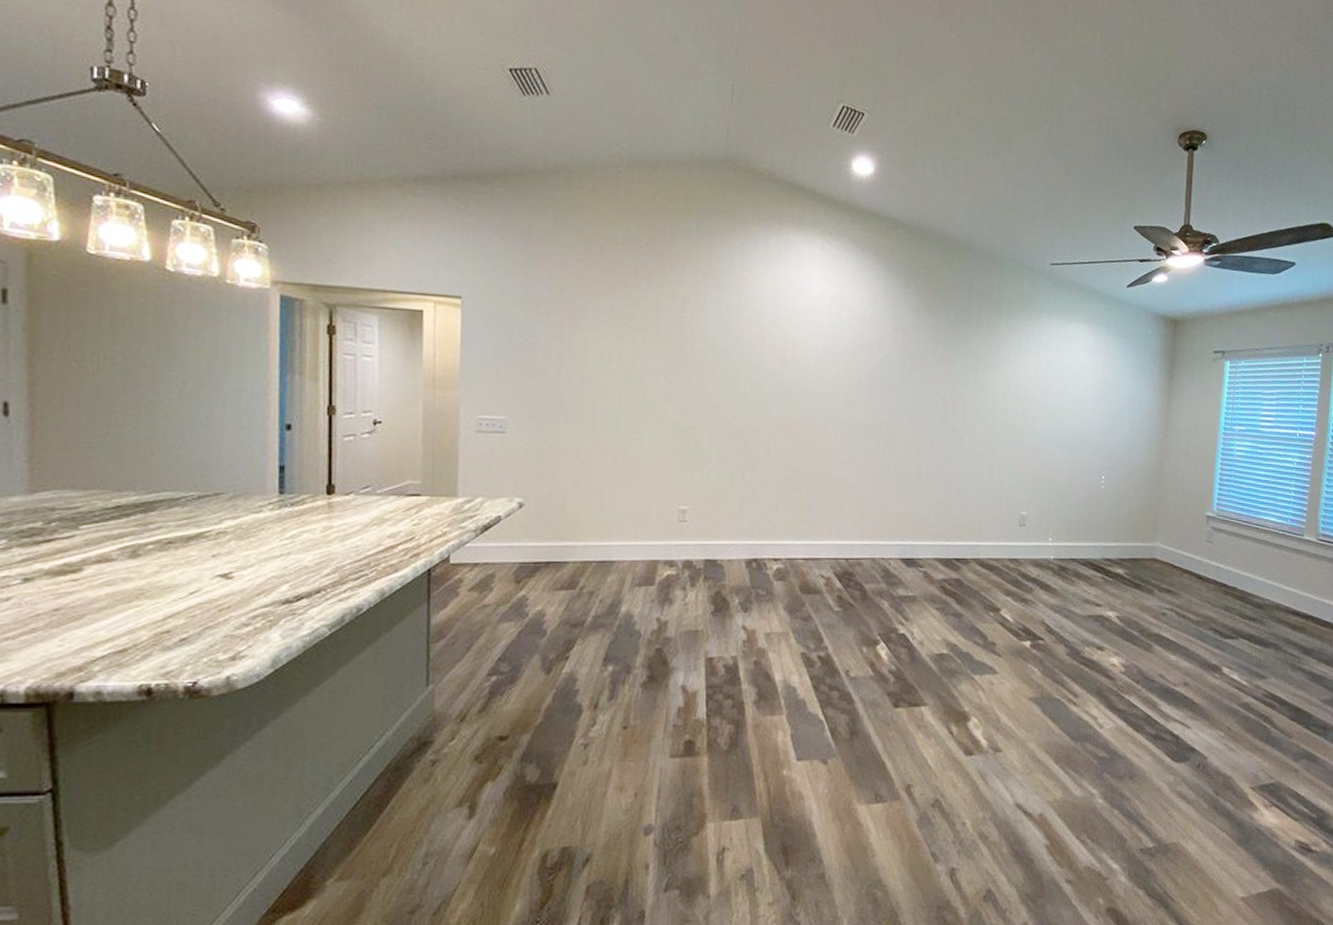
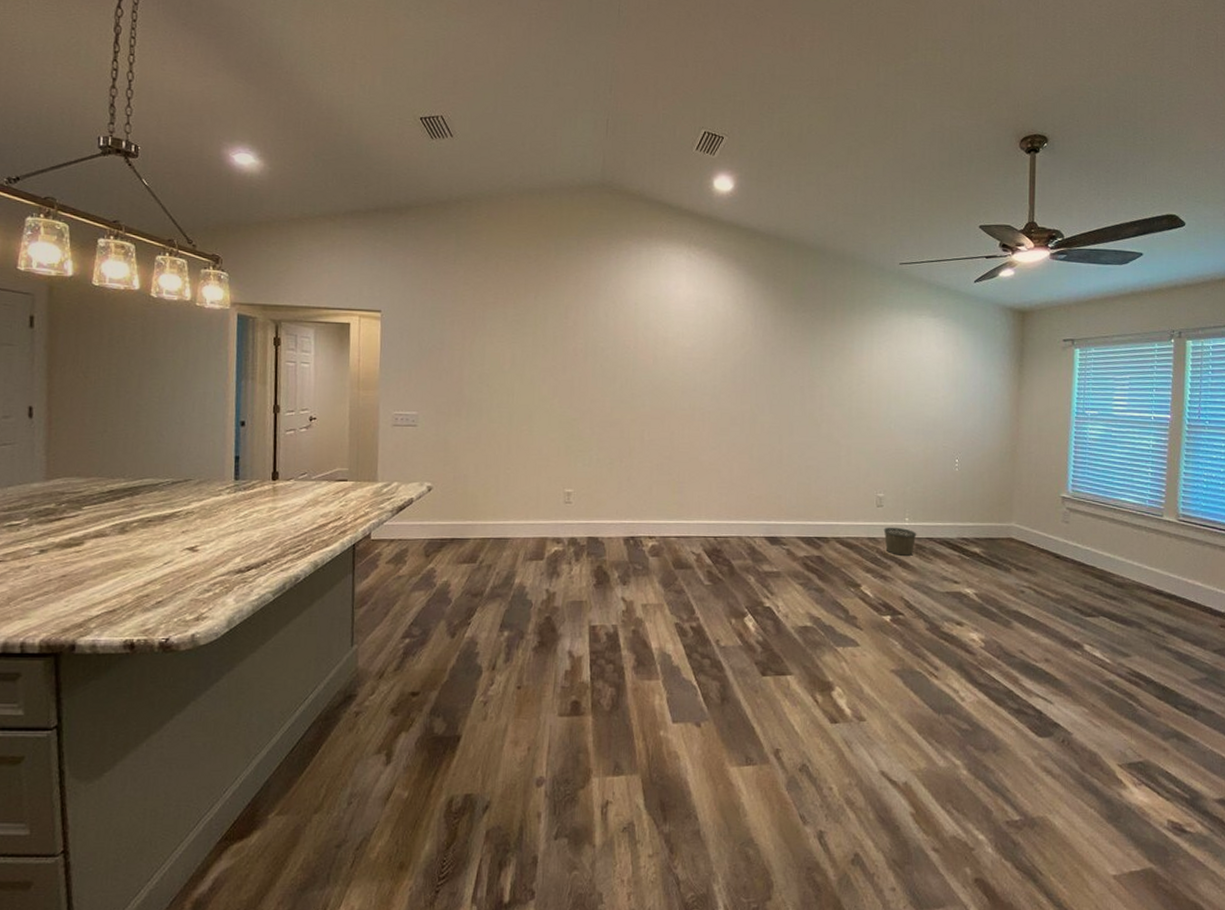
basket: none [1025,547,1060,578] -> present [883,527,917,556]

